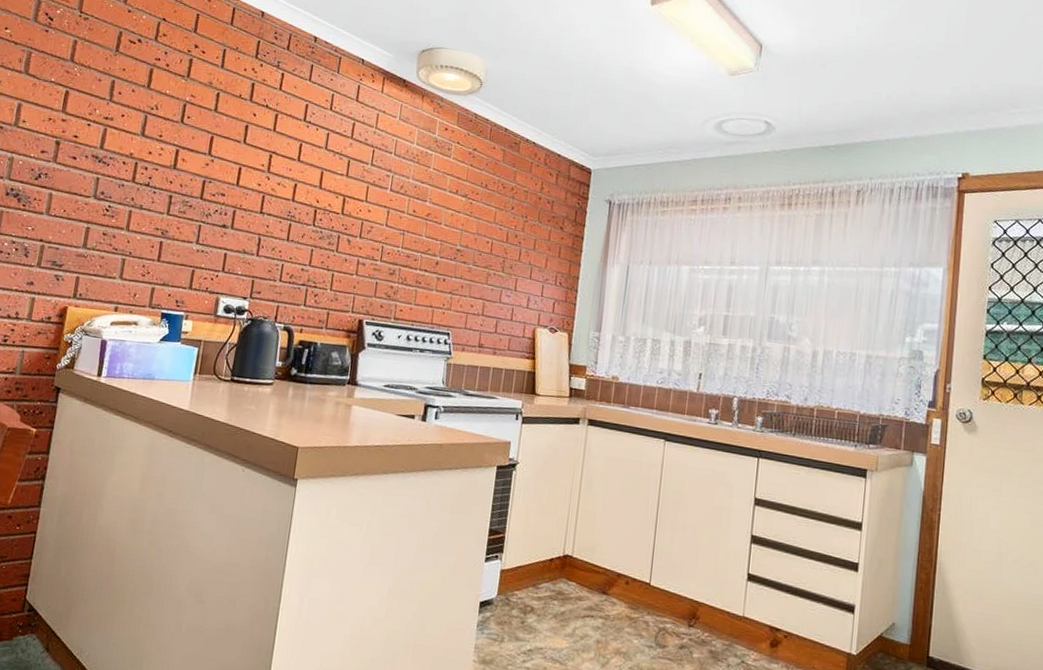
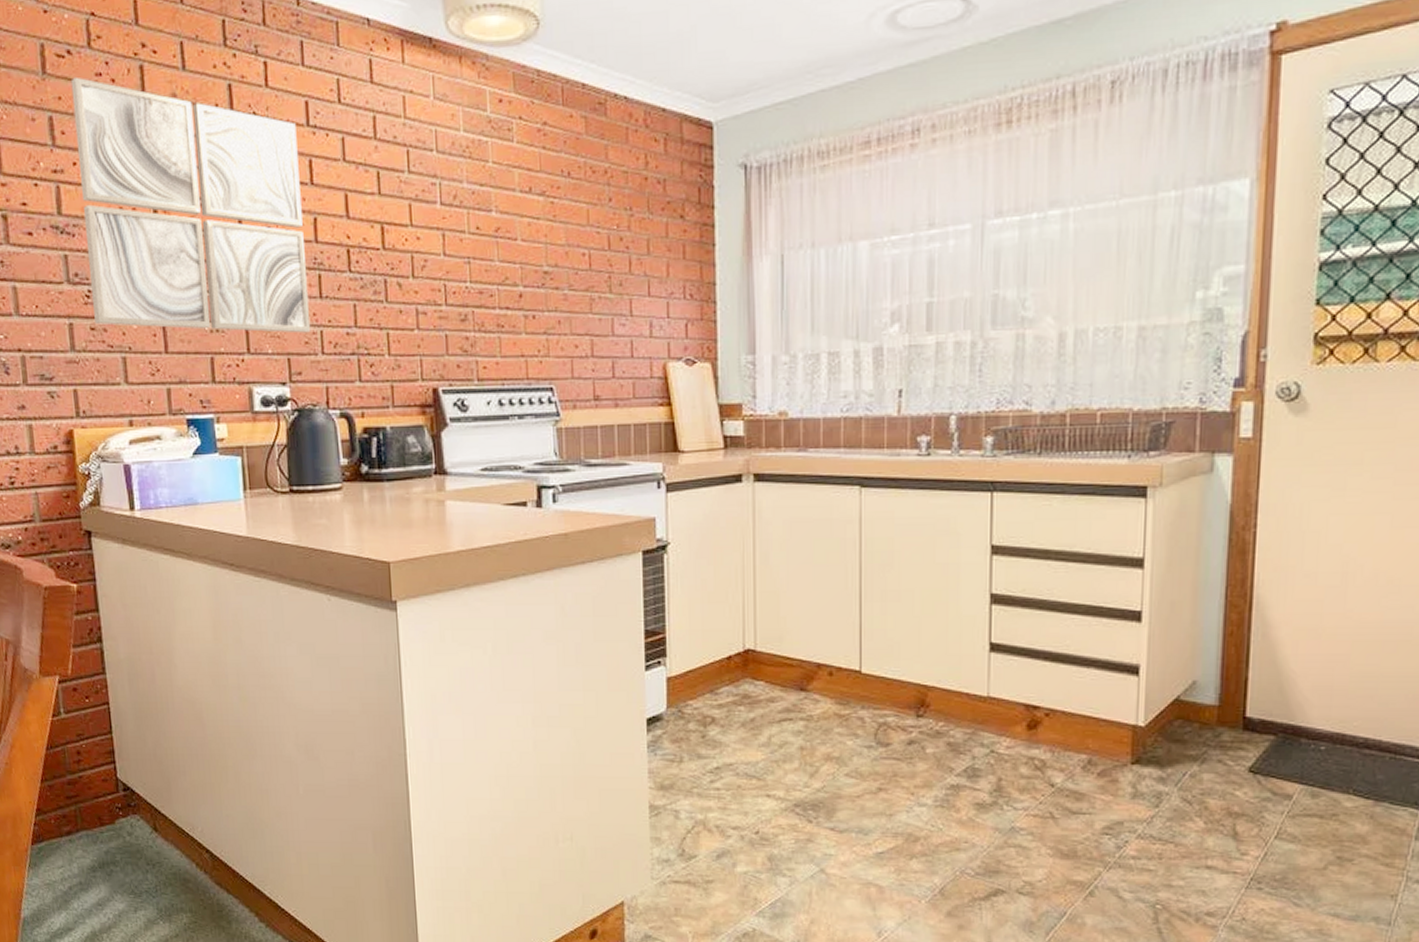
wall art: none [108,57,296,264] -> present [70,76,311,333]

